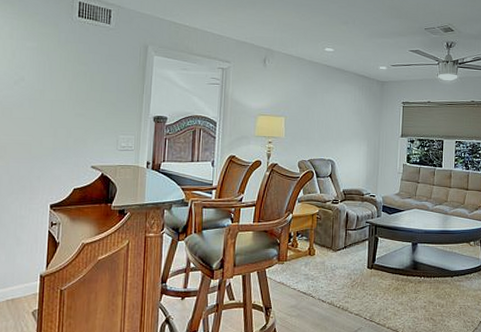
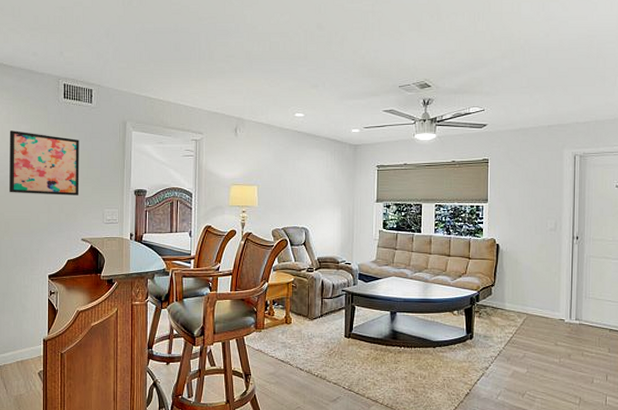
wall art: none [8,47,94,120] -> present [9,131,79,196]

